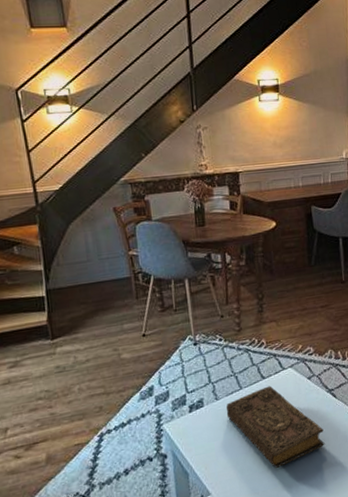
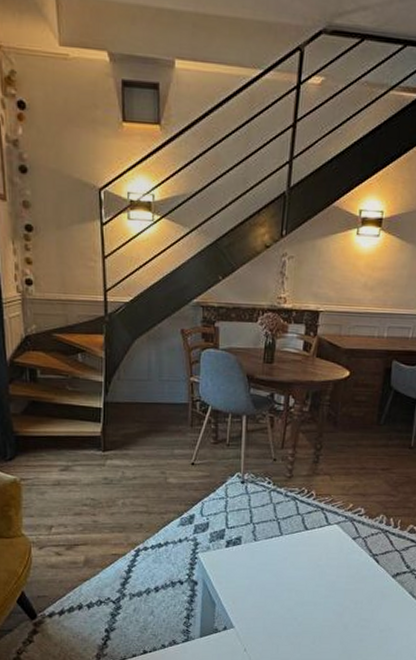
book: present [226,385,325,468] -> none [262,538,359,618]

